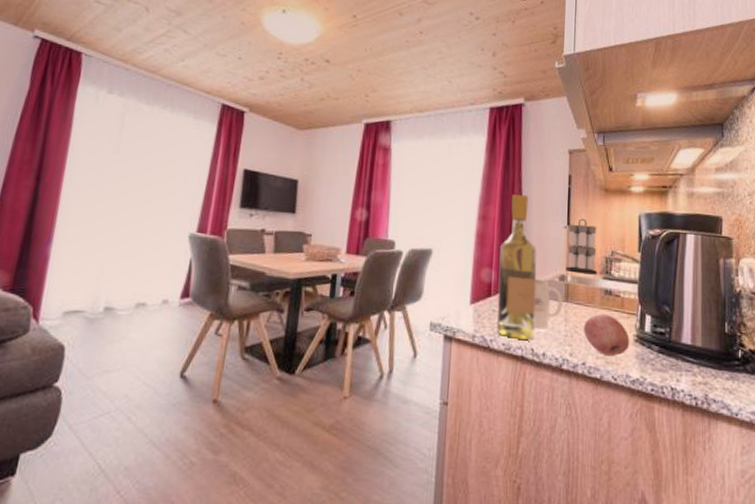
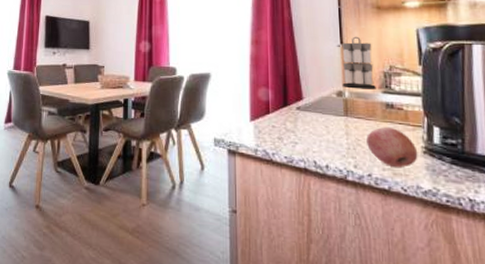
bottle: present [496,194,537,341] -> none [275,18,316,154]
mug: present [533,278,563,331] -> none [312,95,343,144]

